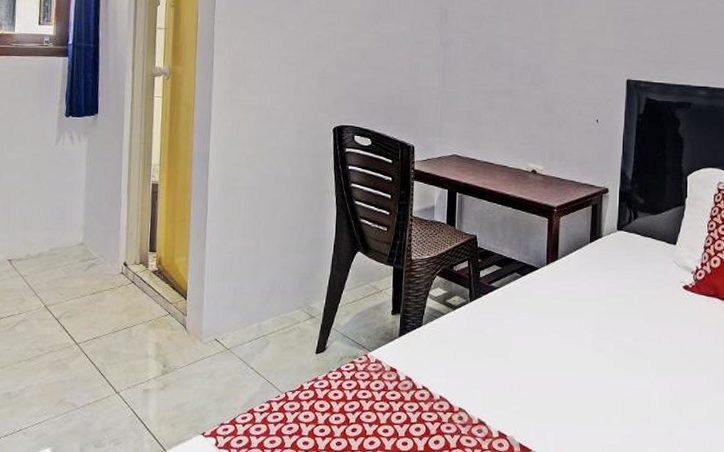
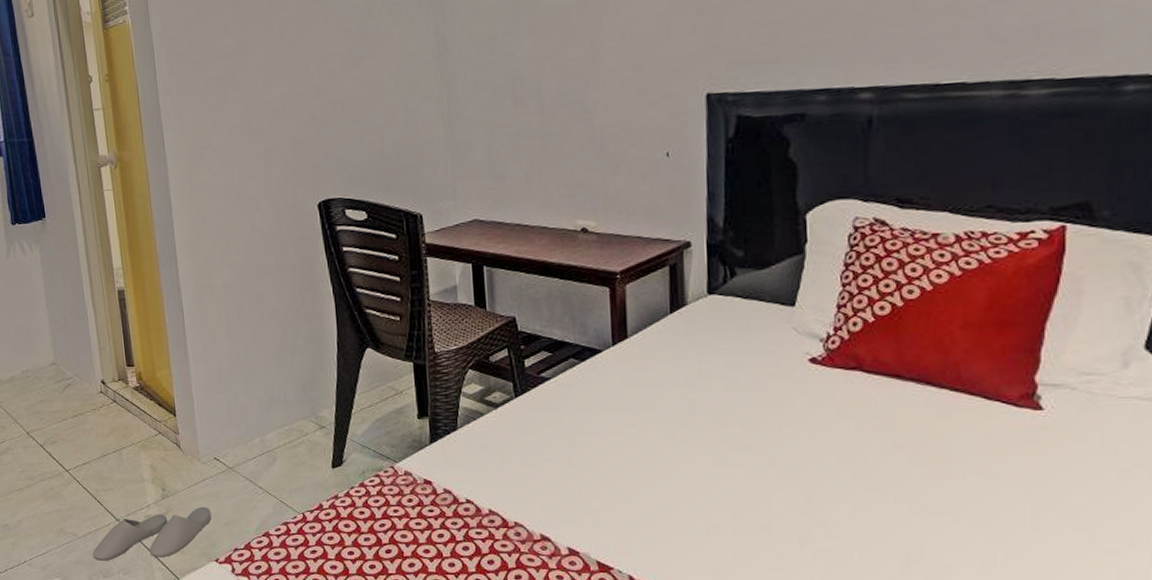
slippers: none [87,383,205,432] -> present [92,507,211,561]

